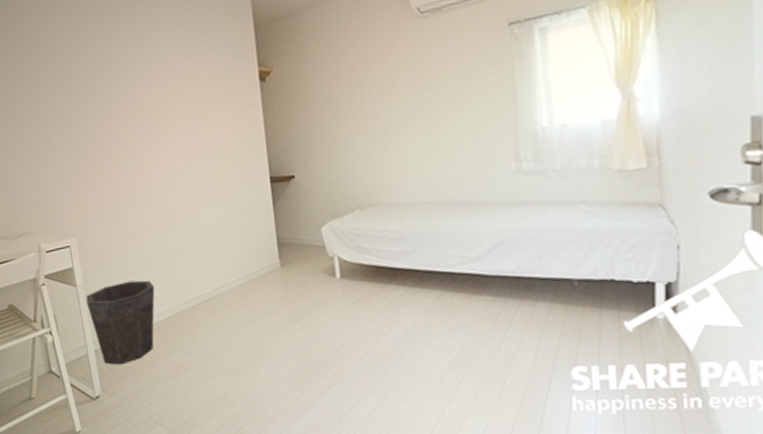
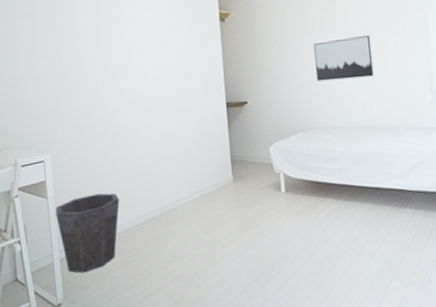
wall art: none [372,91,447,150] -> present [313,34,374,81]

